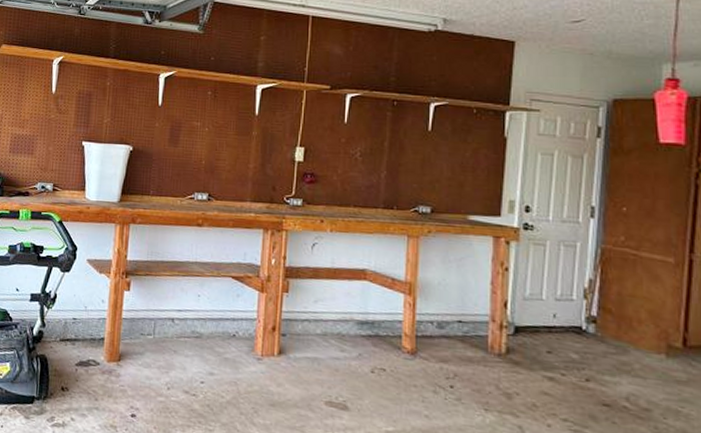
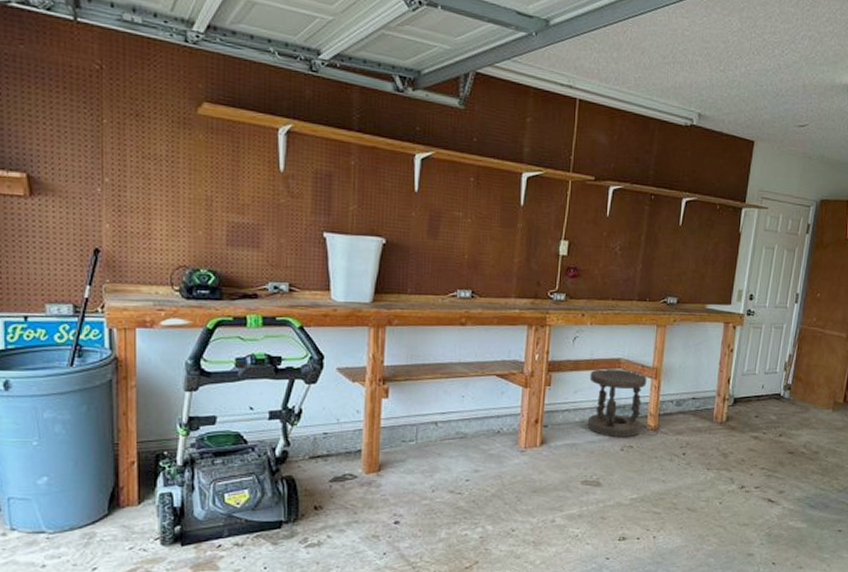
stool: none [330,278,399,359] -> present [587,368,647,438]

